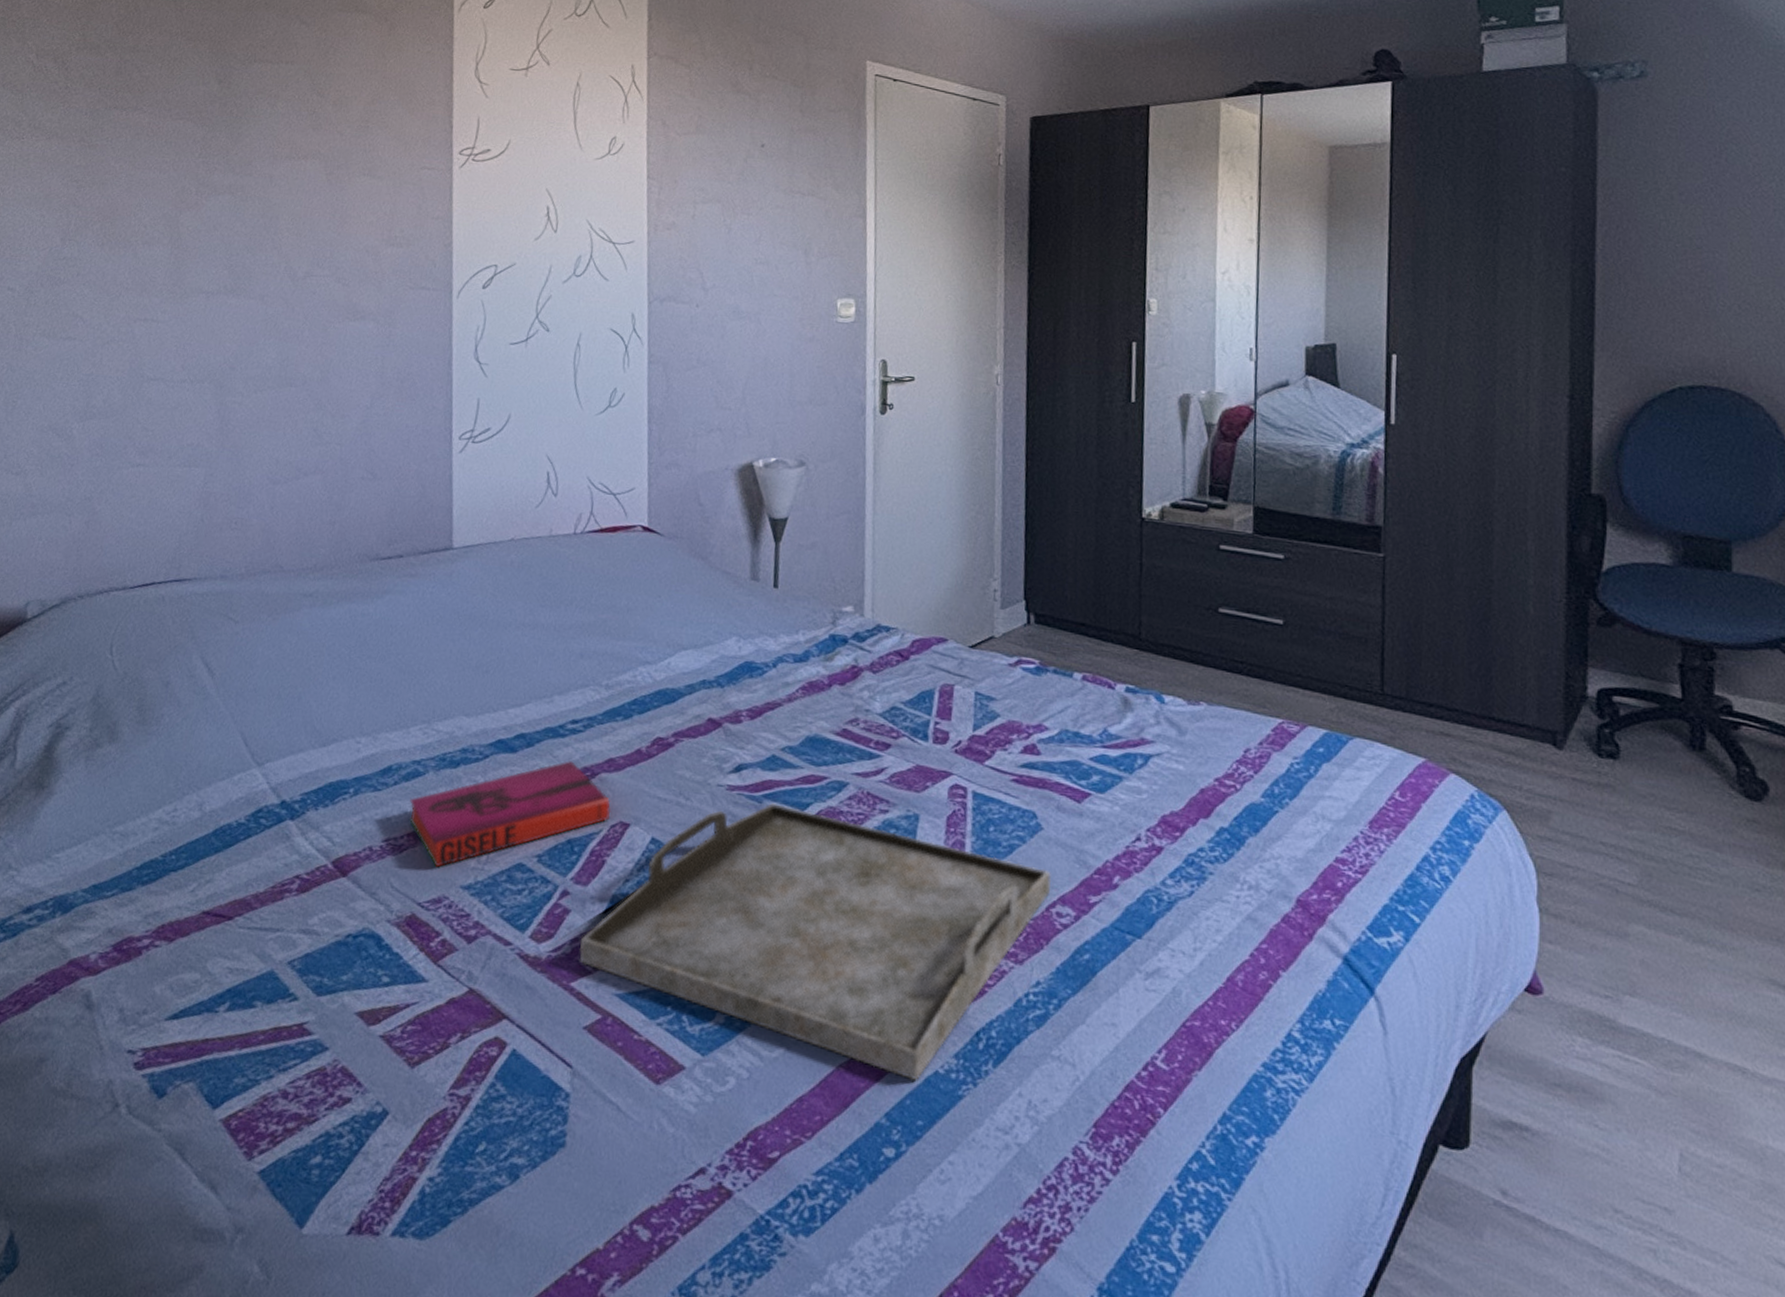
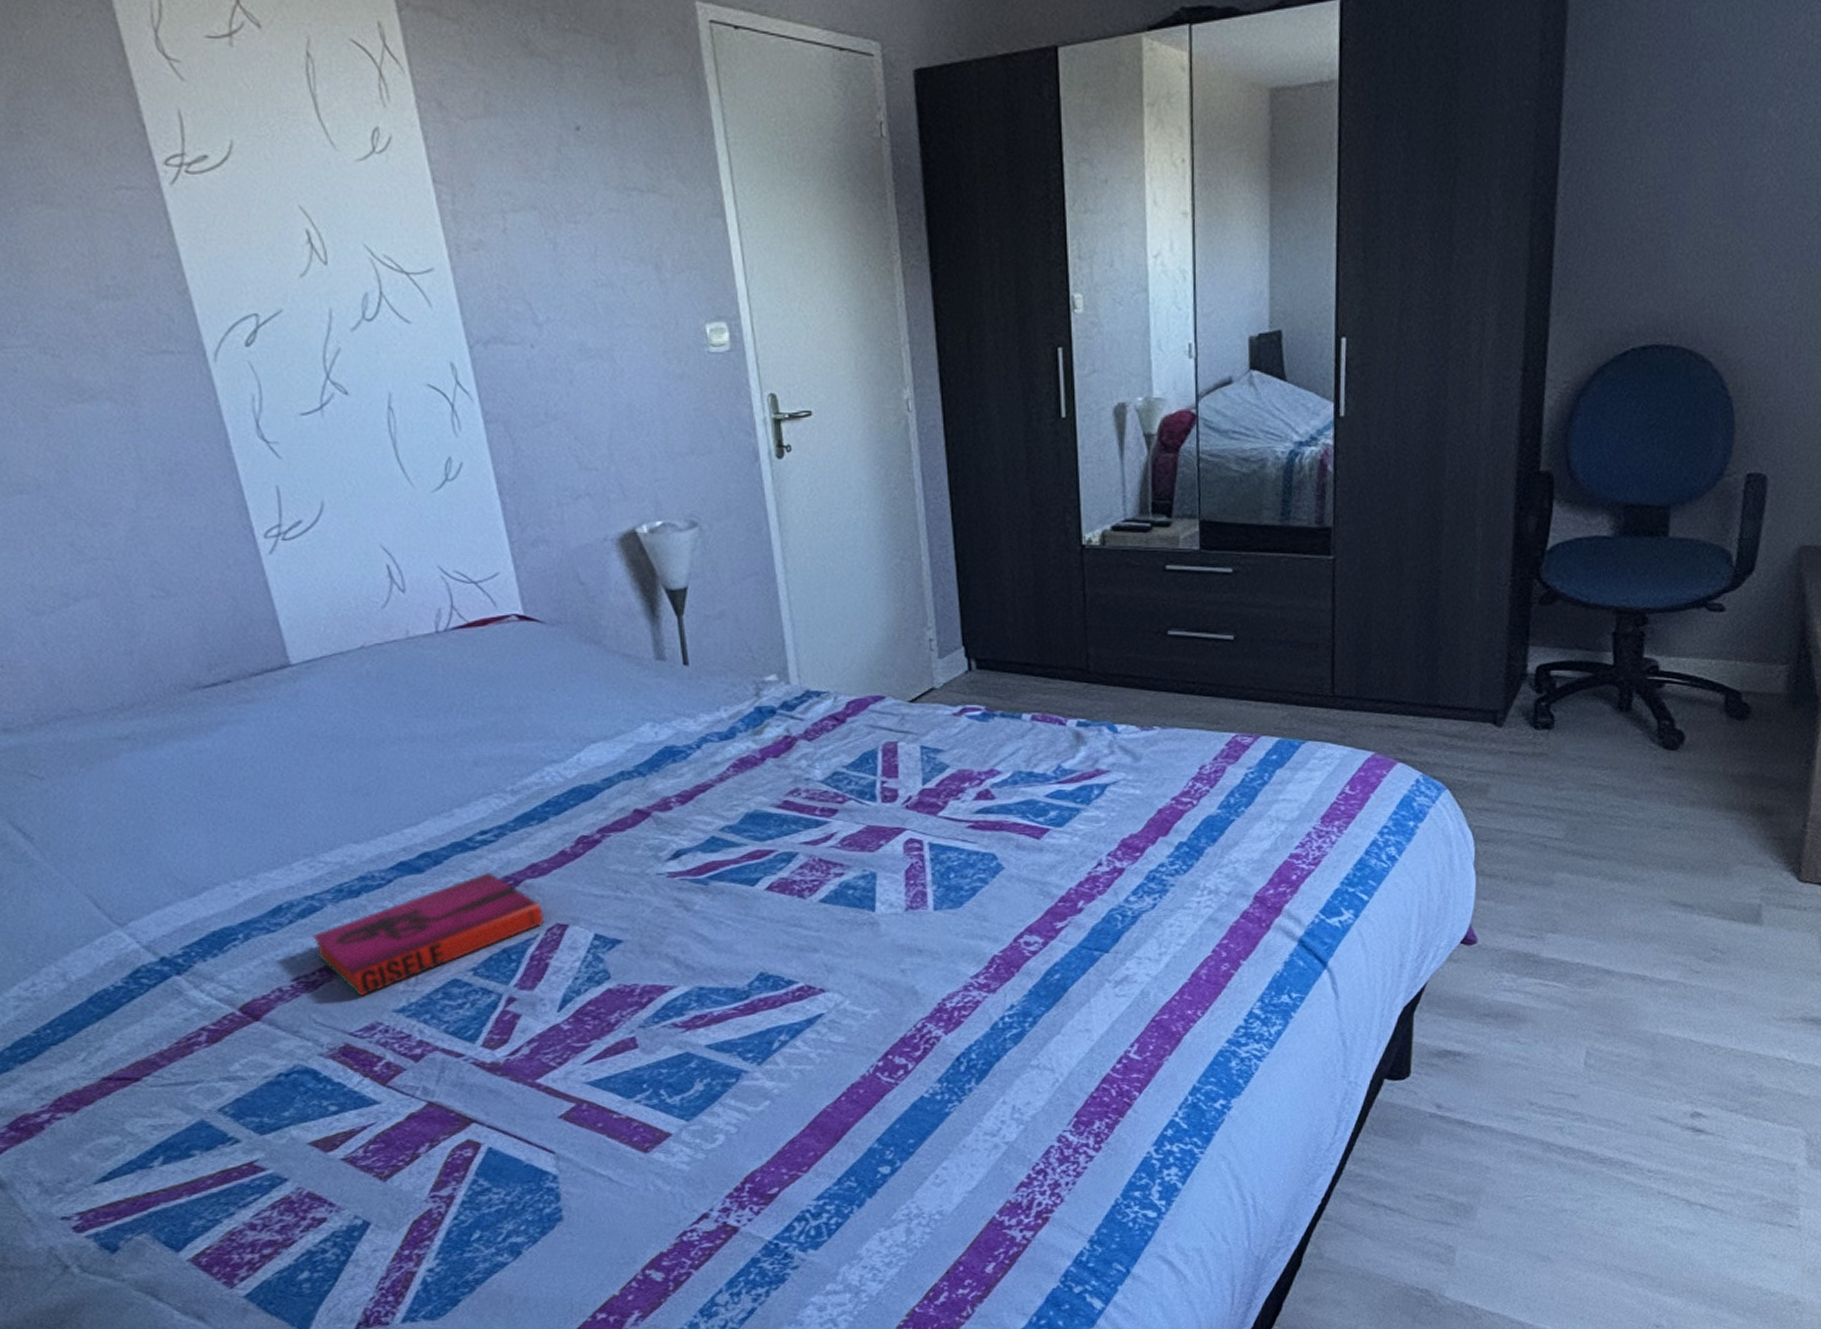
serving tray: present [579,803,1052,1082] -> none [537,883,1017,1108]

